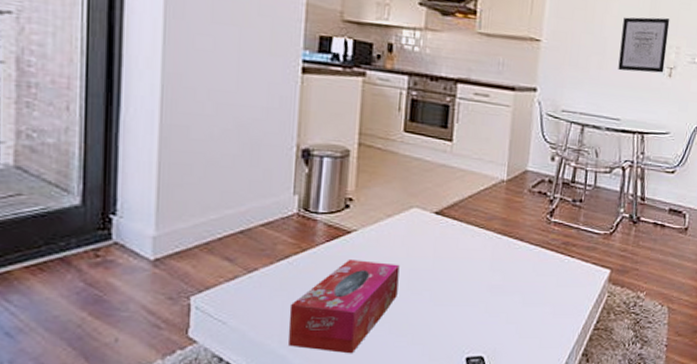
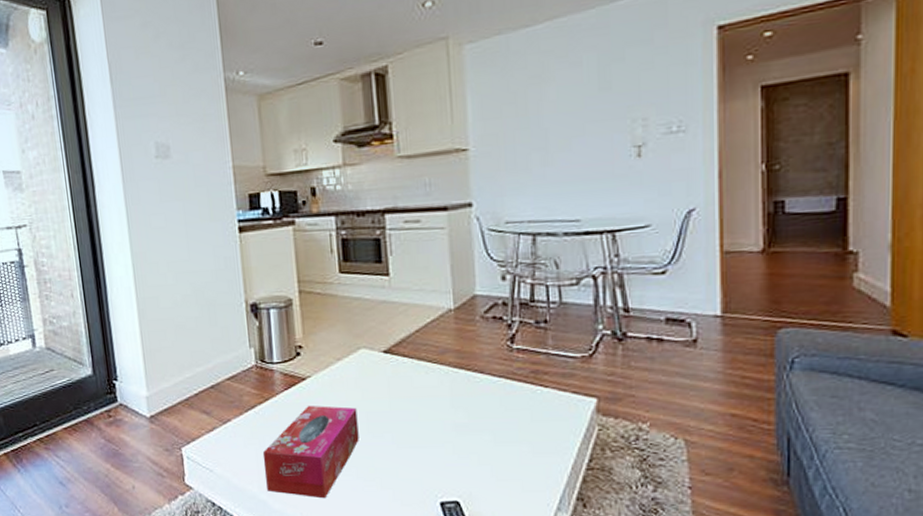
wall art: present [618,17,670,73] -> none [565,87,630,164]

